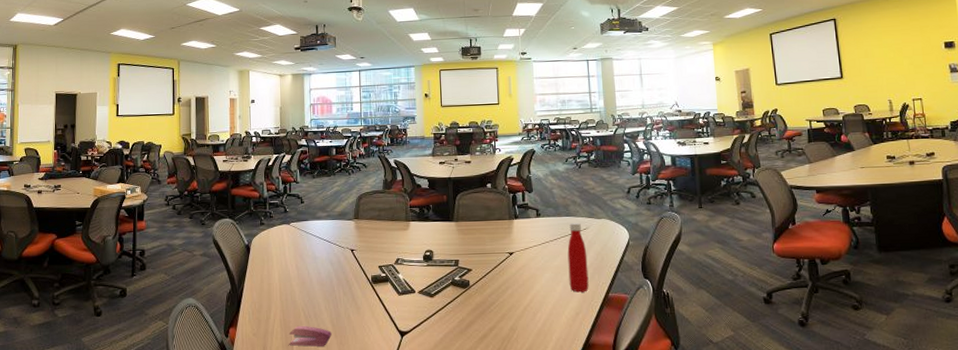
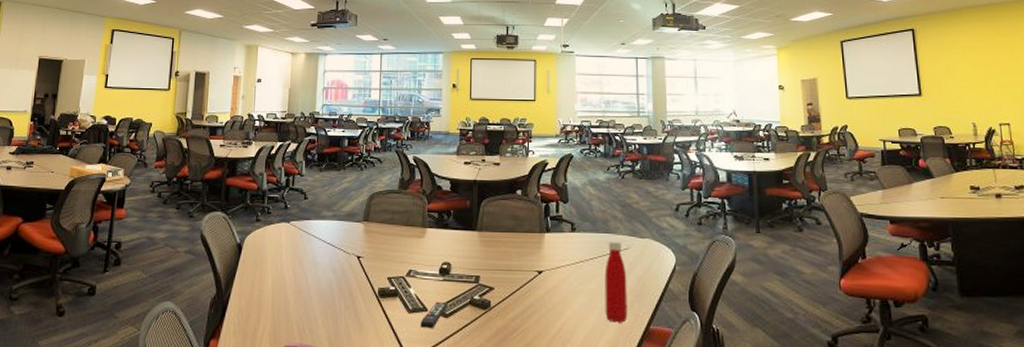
remote control: none [409,284,432,308] -> present [420,301,447,329]

